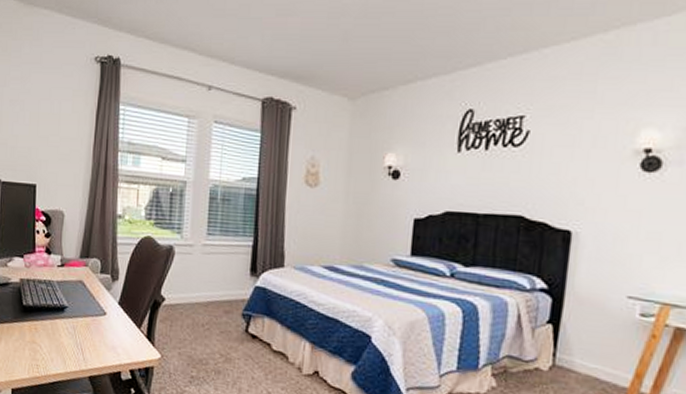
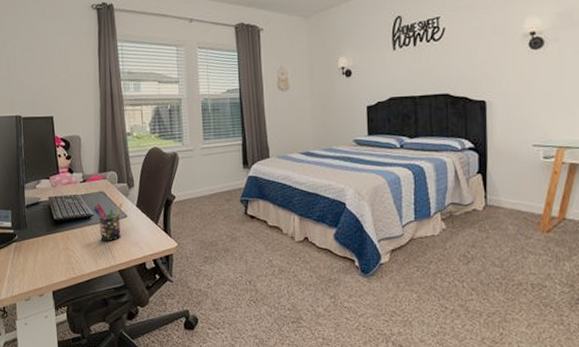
pen holder: none [68,293,104,341] -> present [93,202,124,242]

